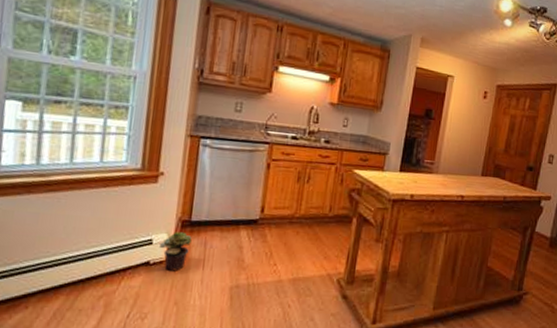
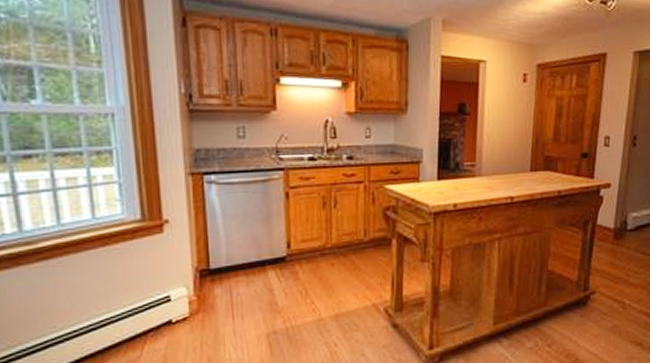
potted plant: present [160,232,192,271] -> none [180,283,215,327]

